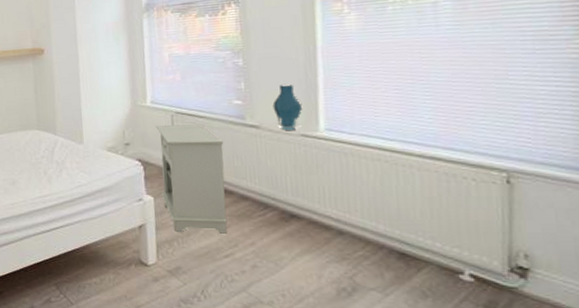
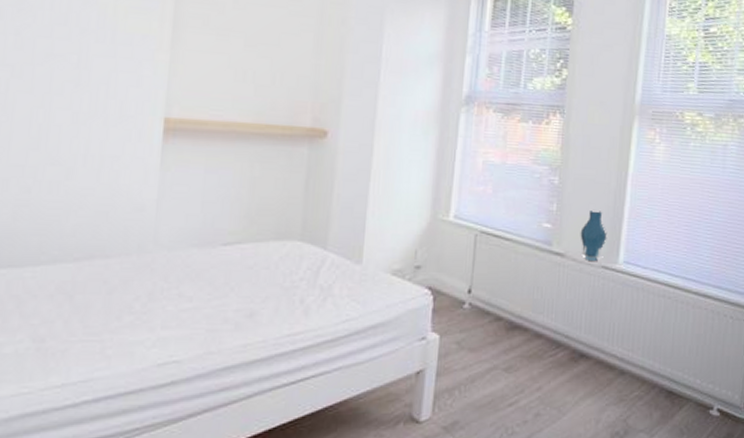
nightstand: present [156,124,227,234] -> none [449,246,527,378]

